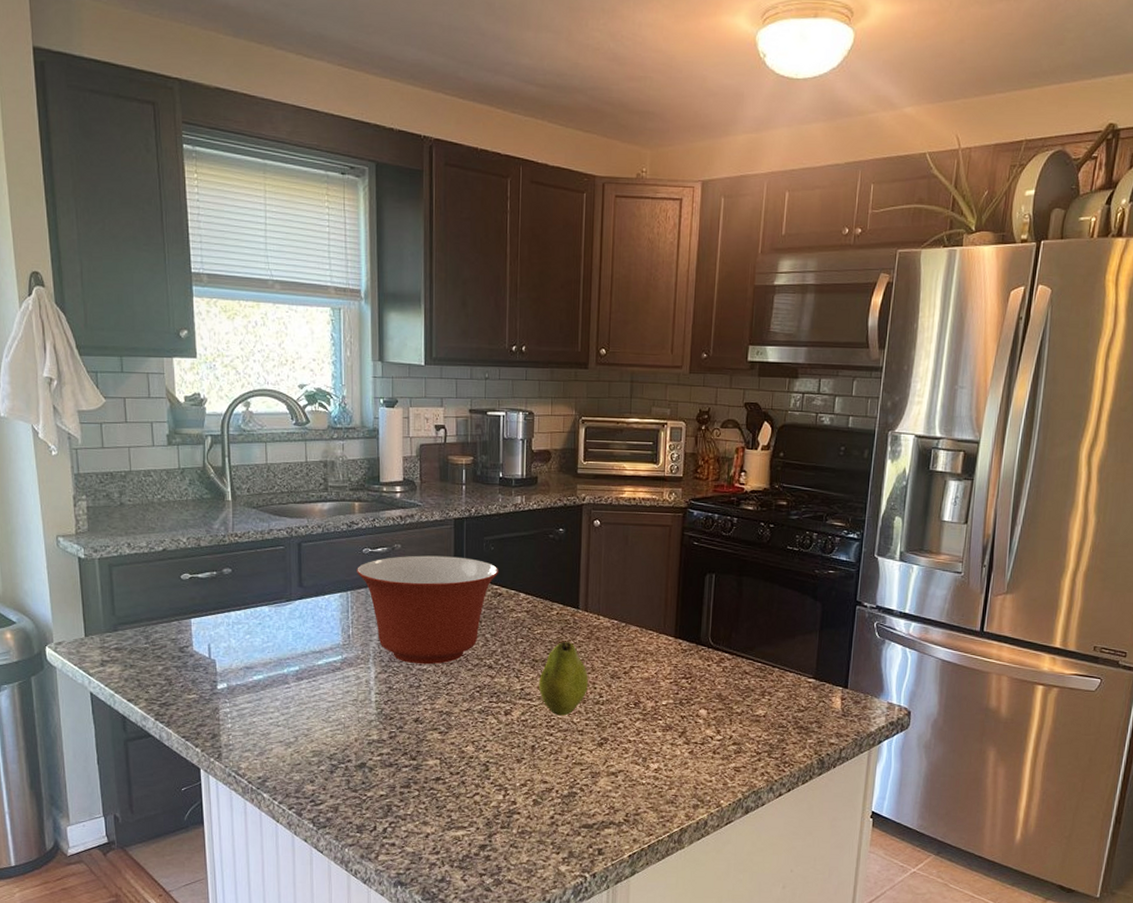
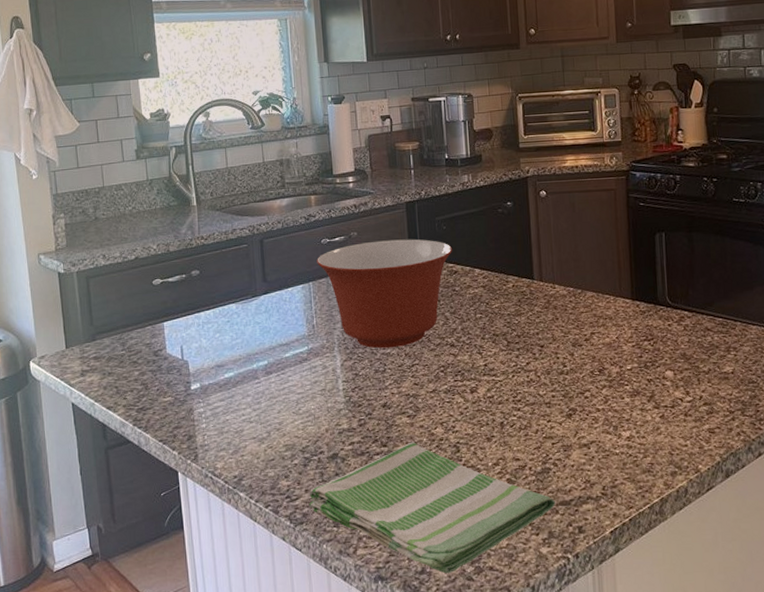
dish towel: none [332,757,578,884] -> present [308,442,555,574]
fruit: present [538,642,588,716] -> none [501,313,551,389]

